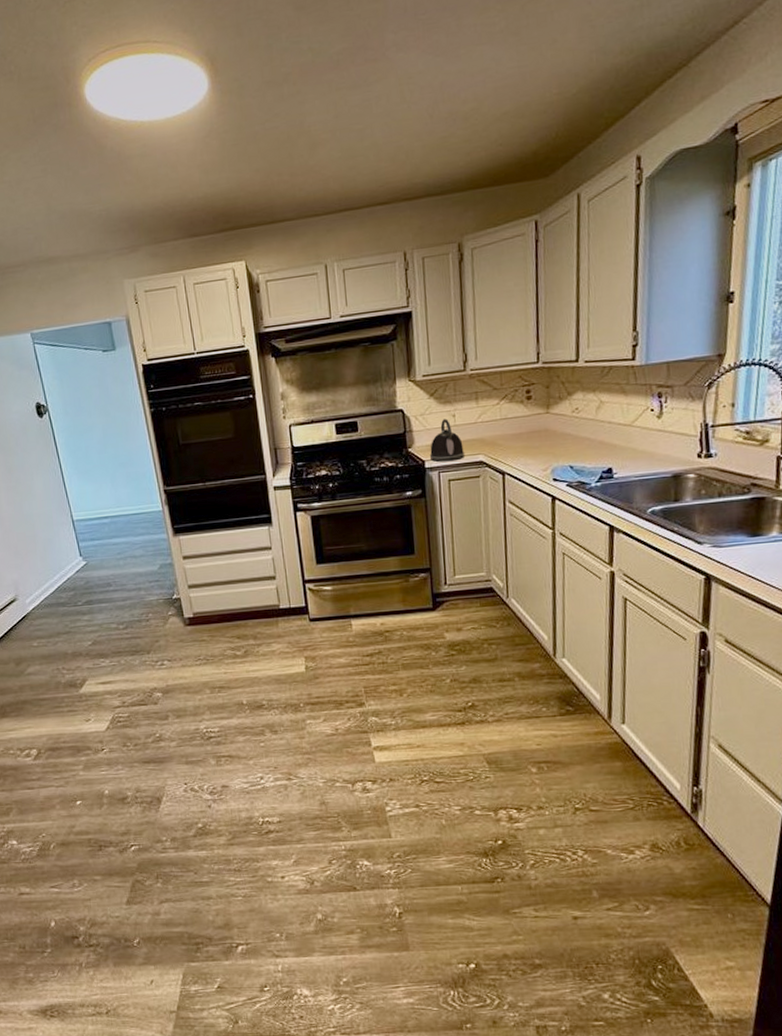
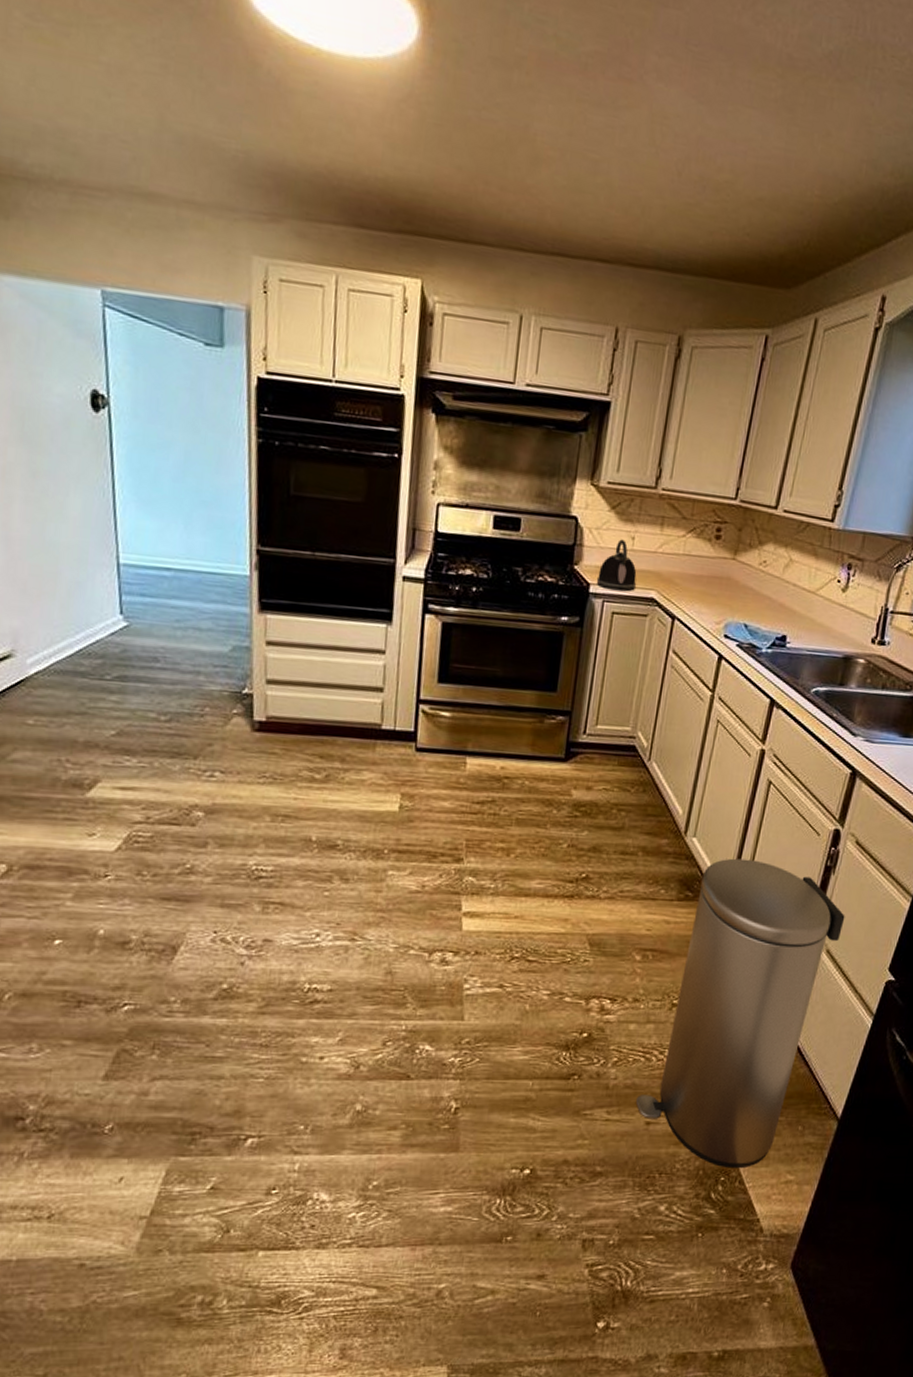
pedal bin: none [559,670,731,957] -> present [635,858,845,1169]

